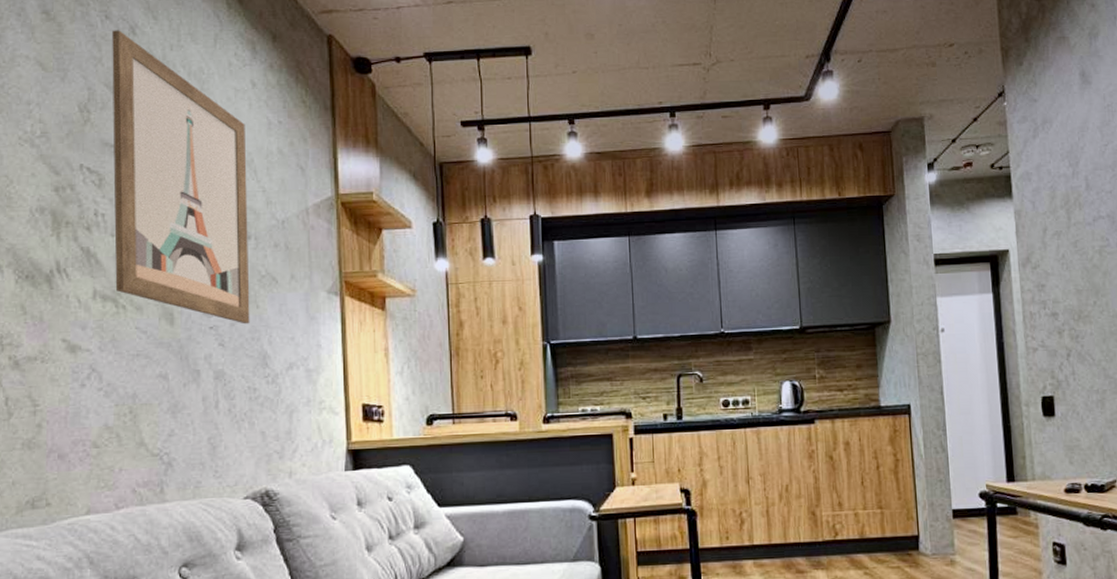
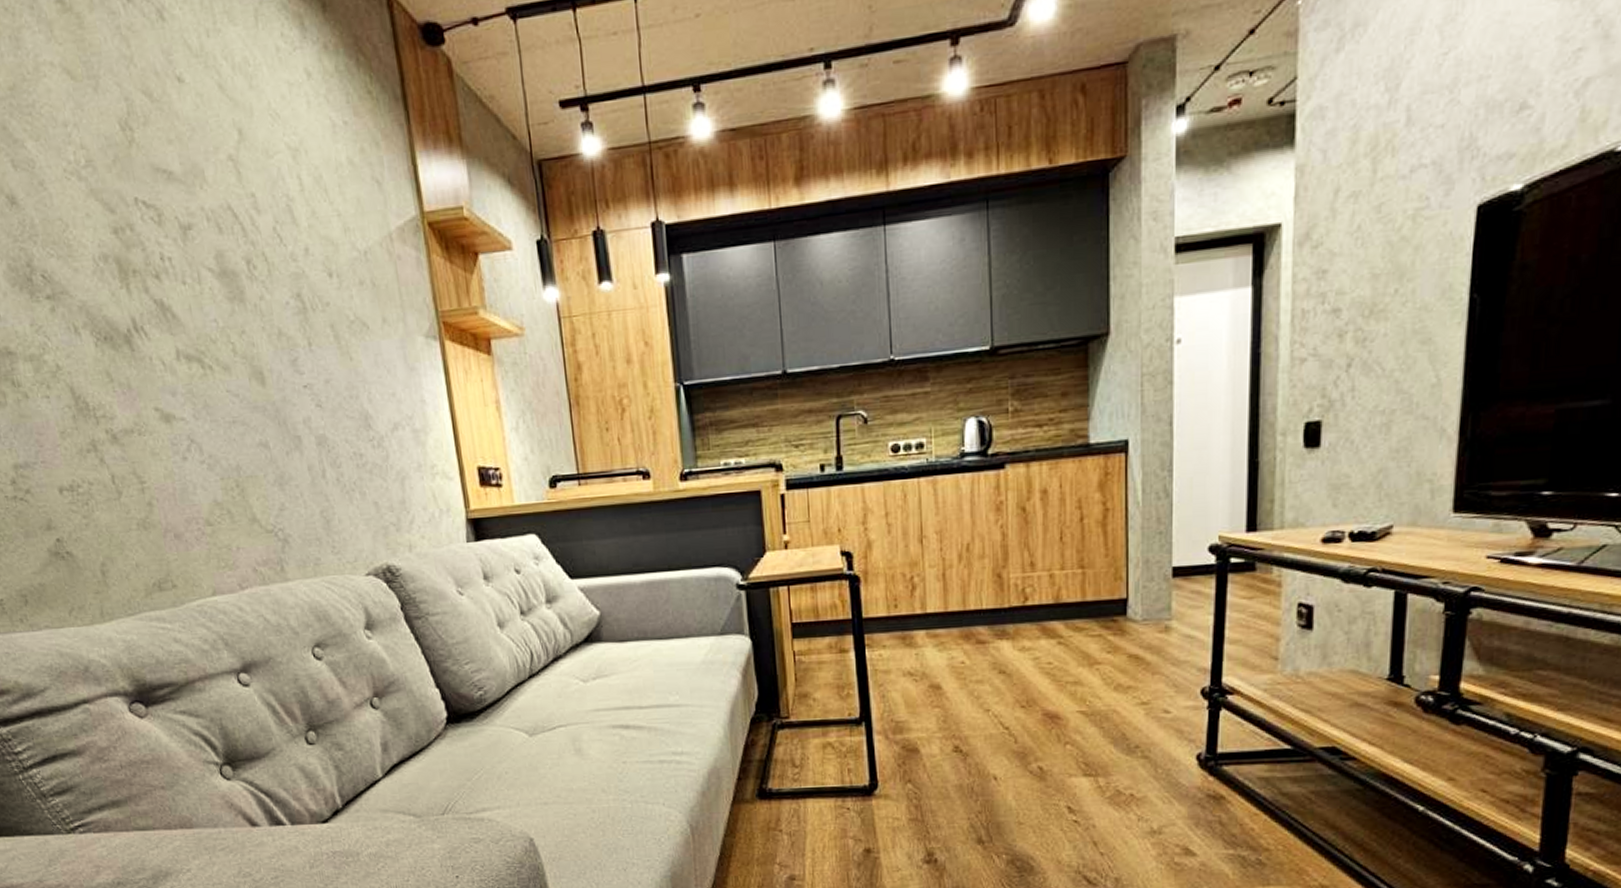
wall art: present [112,30,250,325] -> none [138,15,345,381]

